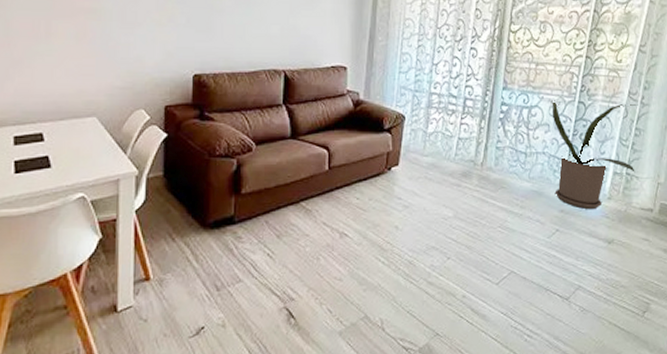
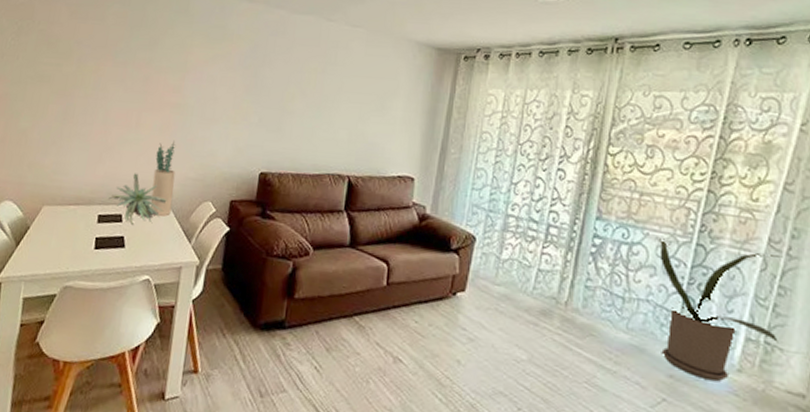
plant: none [24,87,94,142] -> present [109,173,167,224]
vase: none [74,48,101,130] -> present [151,140,175,216]

